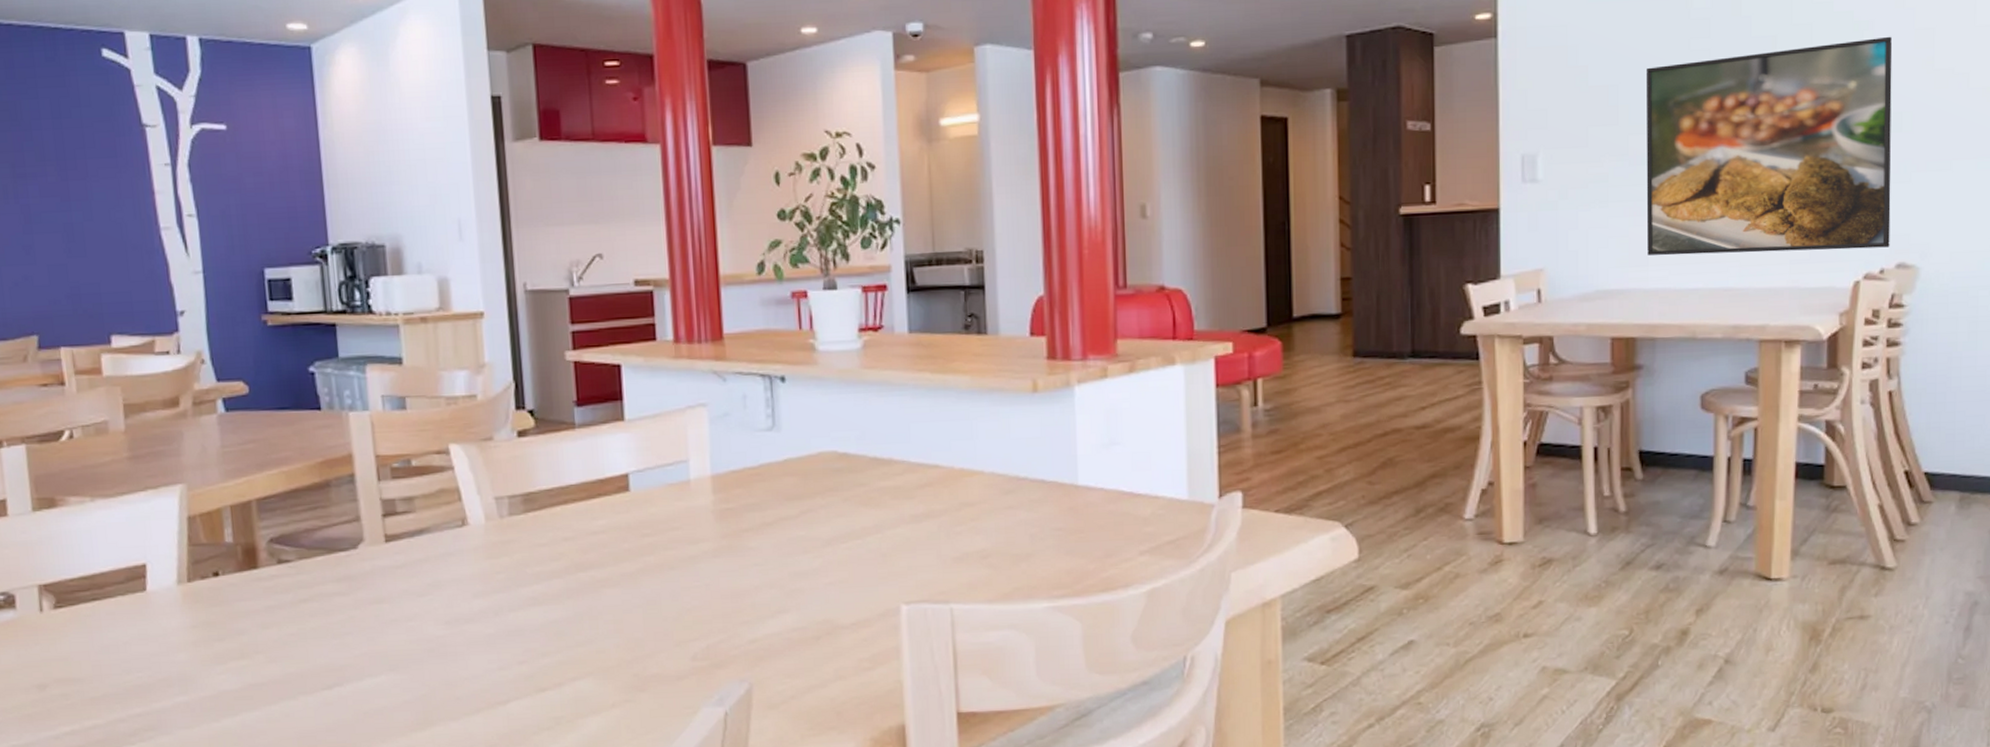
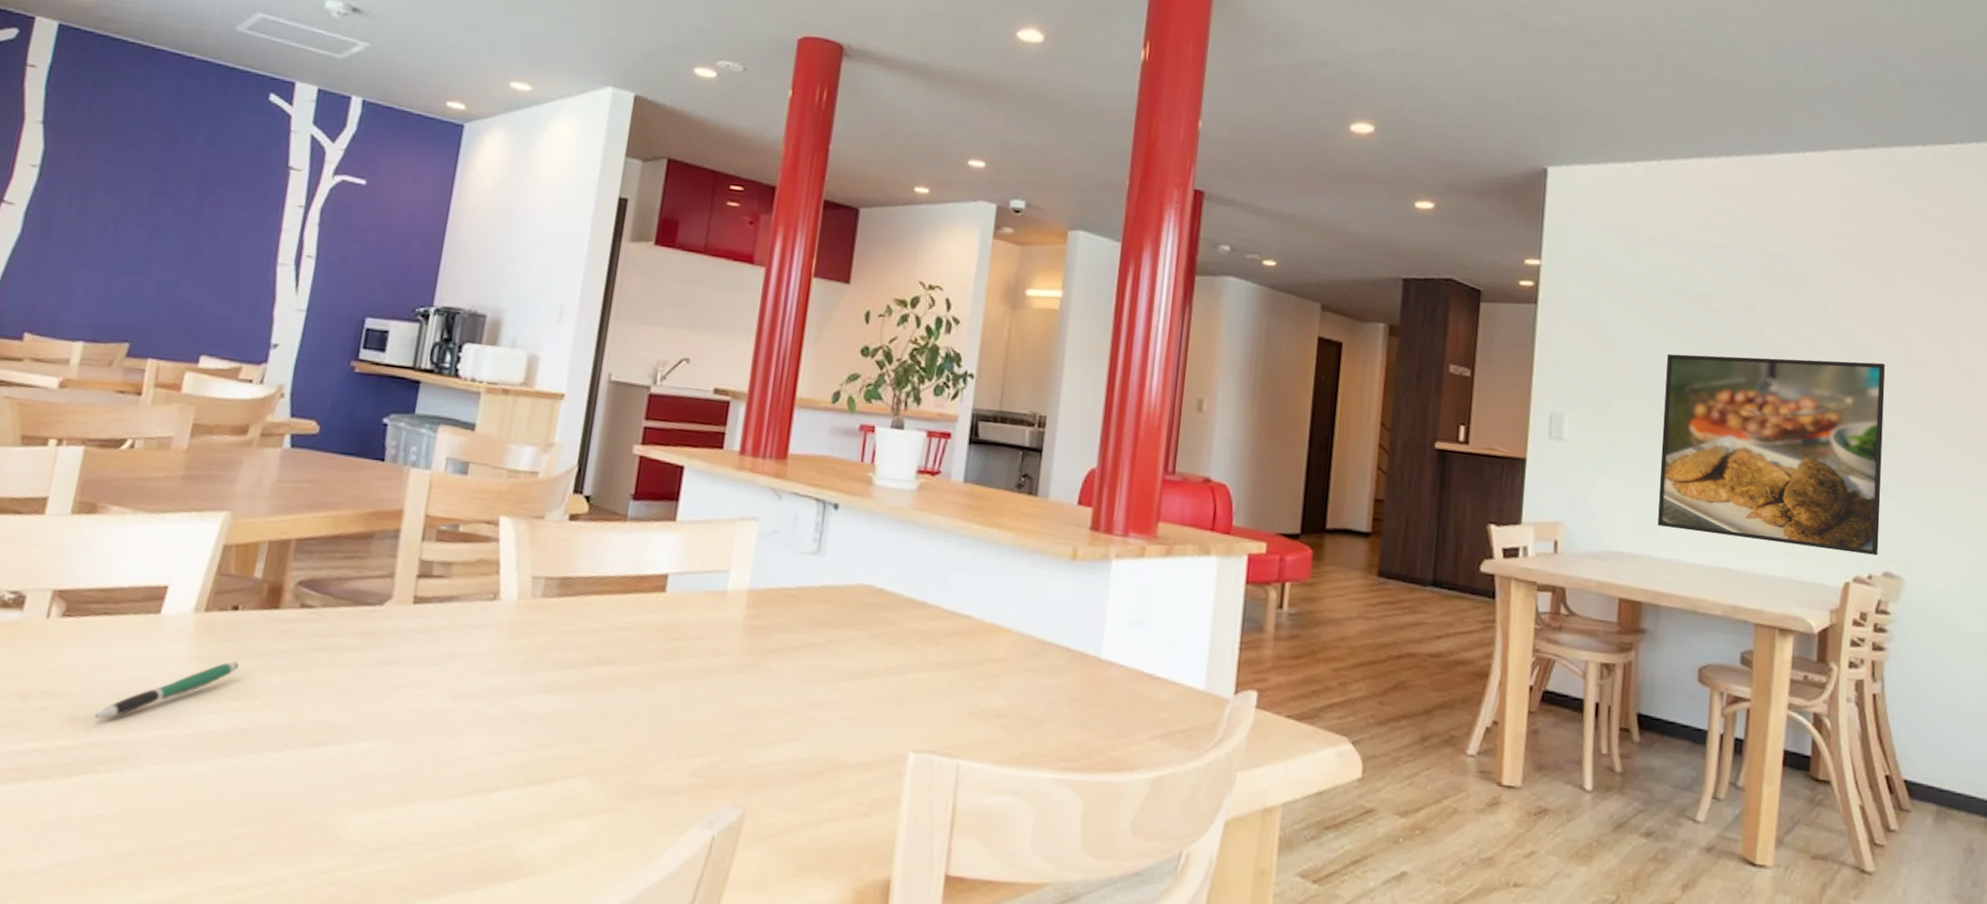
pen: none [113,624,235,696] -> present [94,661,239,719]

